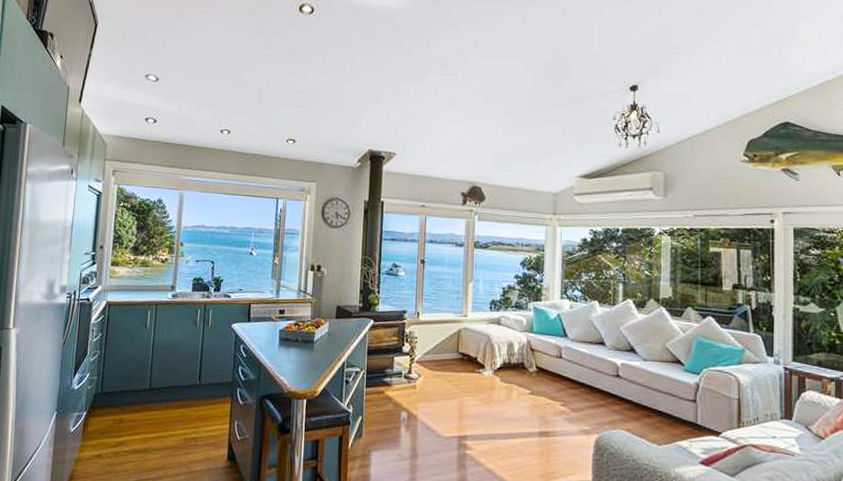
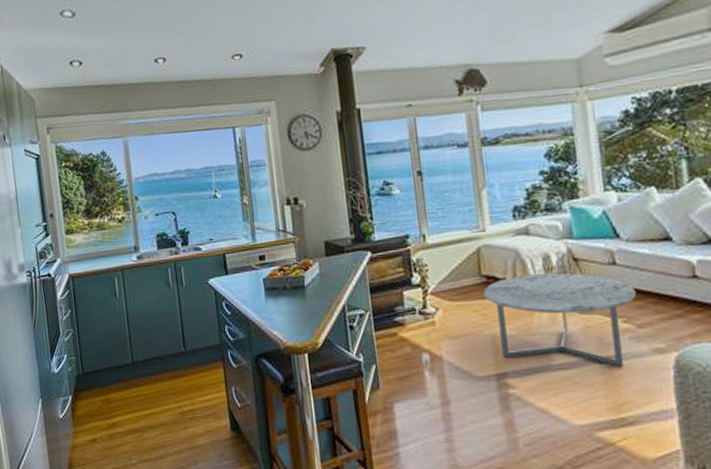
coffee table: none [458,356,573,442] -> present [483,272,636,367]

